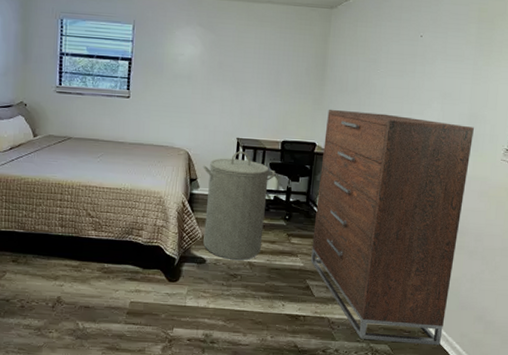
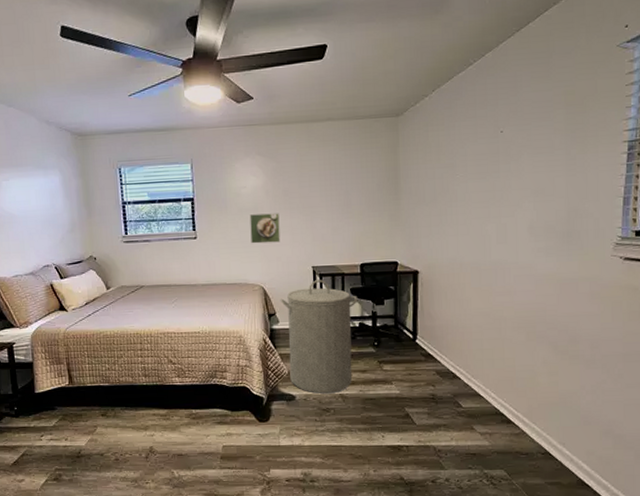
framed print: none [182,81,212,112] -> present [249,213,281,244]
dresser: present [311,109,474,346] -> none [406,221,575,467]

